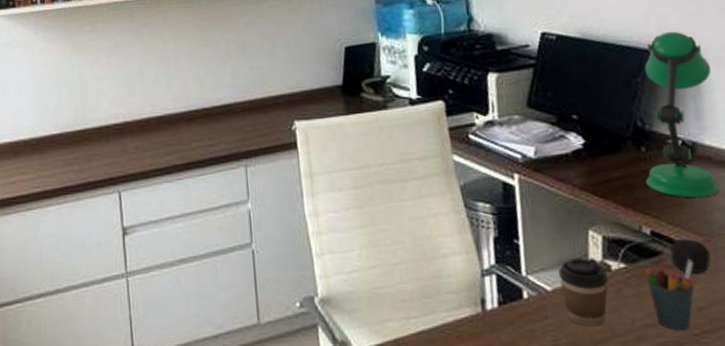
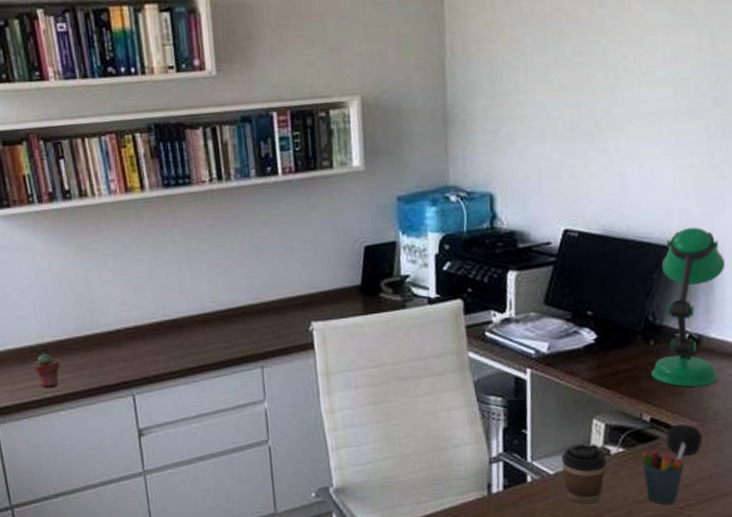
potted succulent: none [25,147,52,182] -> present [33,353,61,388]

